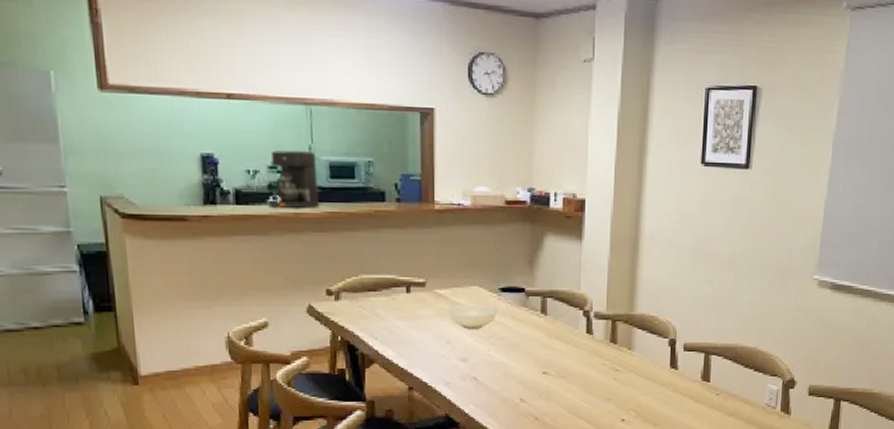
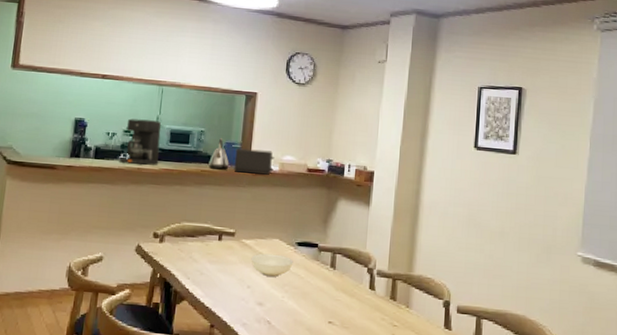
kettle: none [383,169,409,210] -> present [208,138,229,171]
toaster: none [415,180,464,211] -> present [234,148,275,175]

